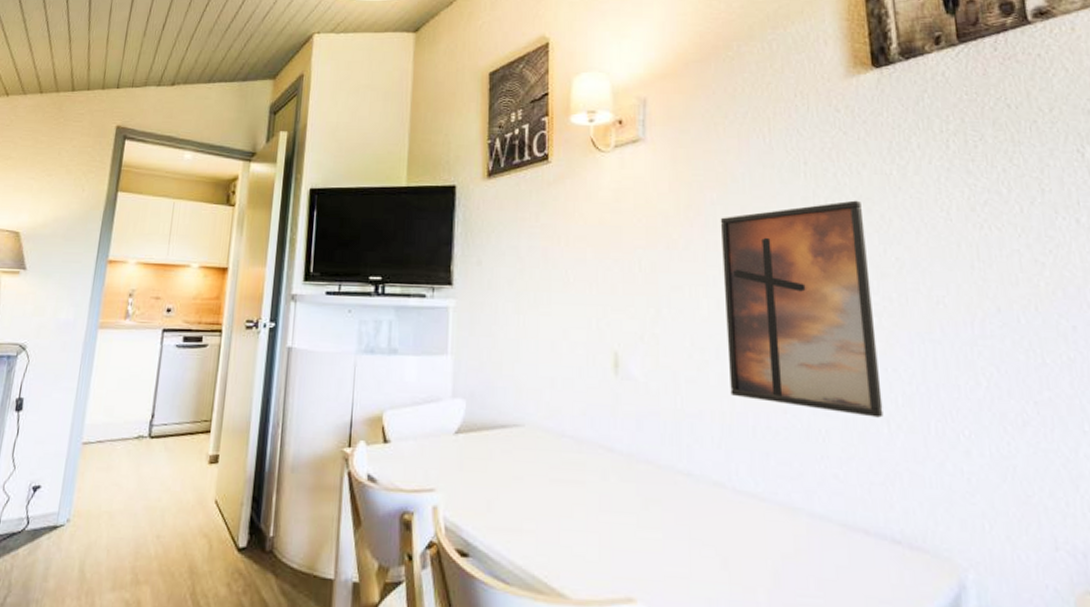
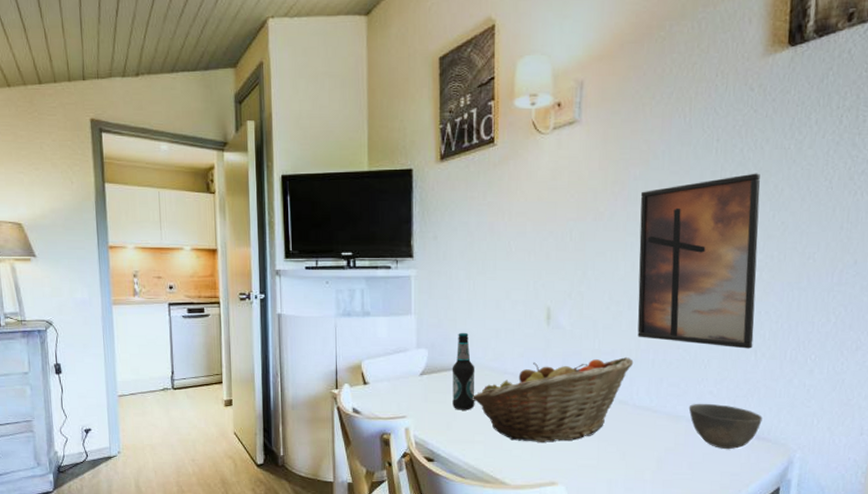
bottle: none [495,379,525,485] -> present [452,332,475,410]
fruit basket: none [520,421,729,538] -> present [472,357,634,442]
bowl: none [808,490,912,563] -> present [688,403,762,450]

